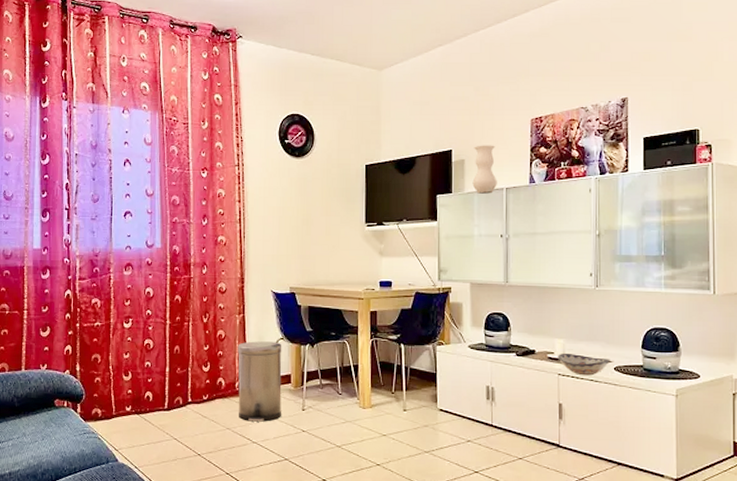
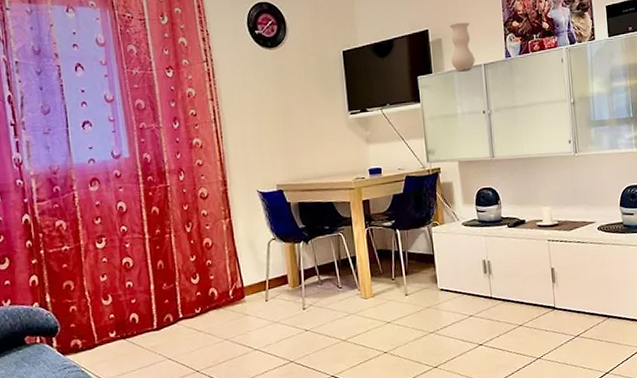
pedal bin: present [238,341,282,422] -> none [227,243,282,329]
decorative bowl: present [558,352,610,376] -> none [546,219,594,239]

